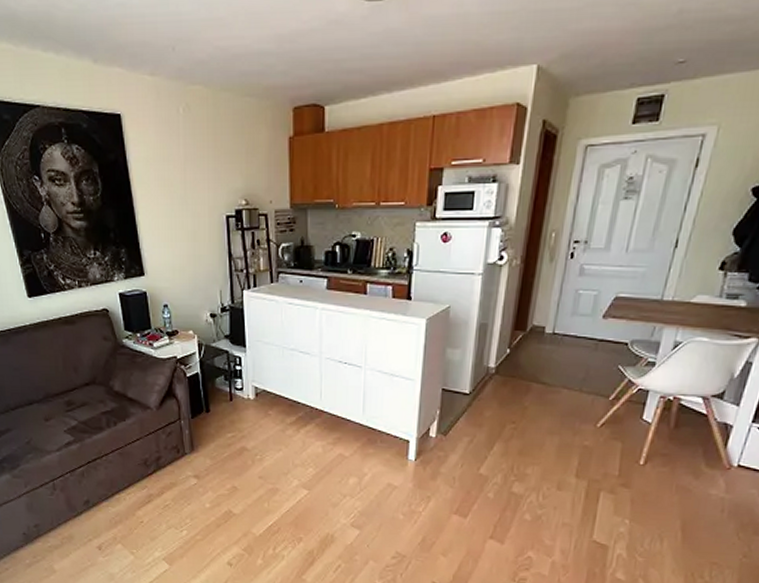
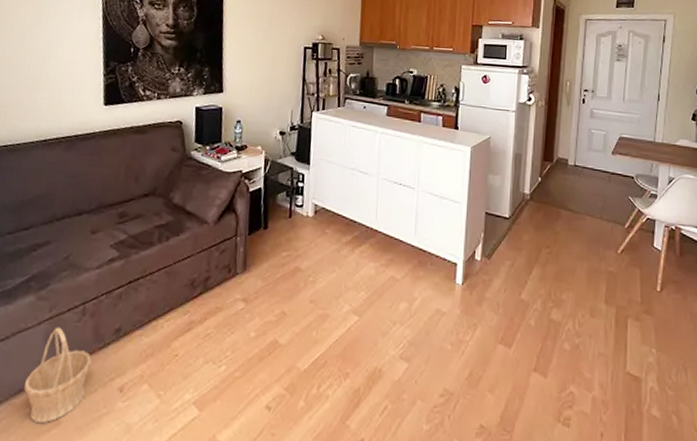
basket: none [19,499,70,571] -> present [24,327,92,423]

